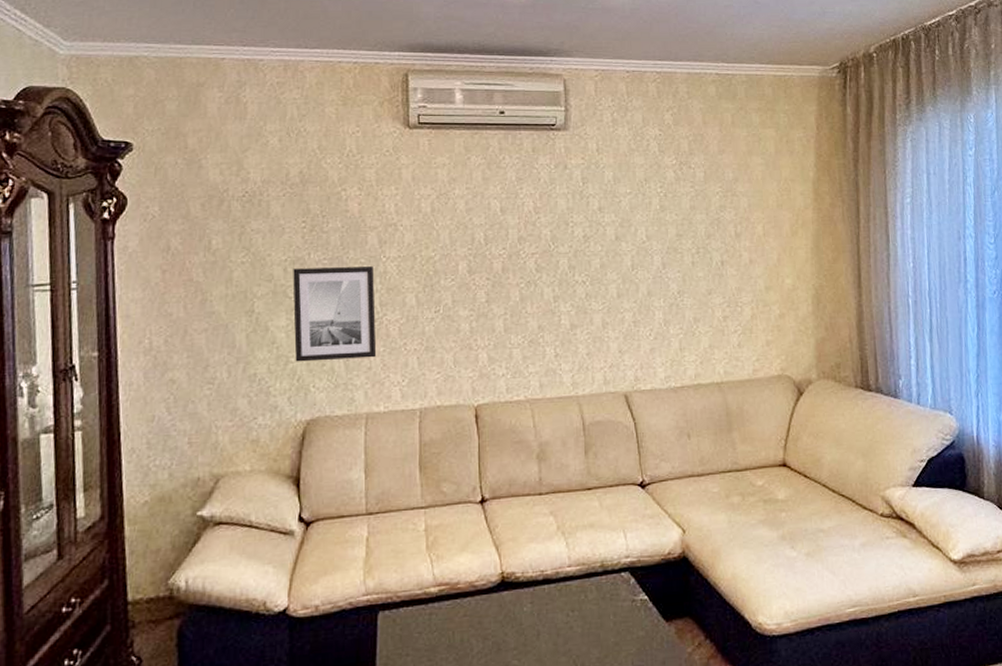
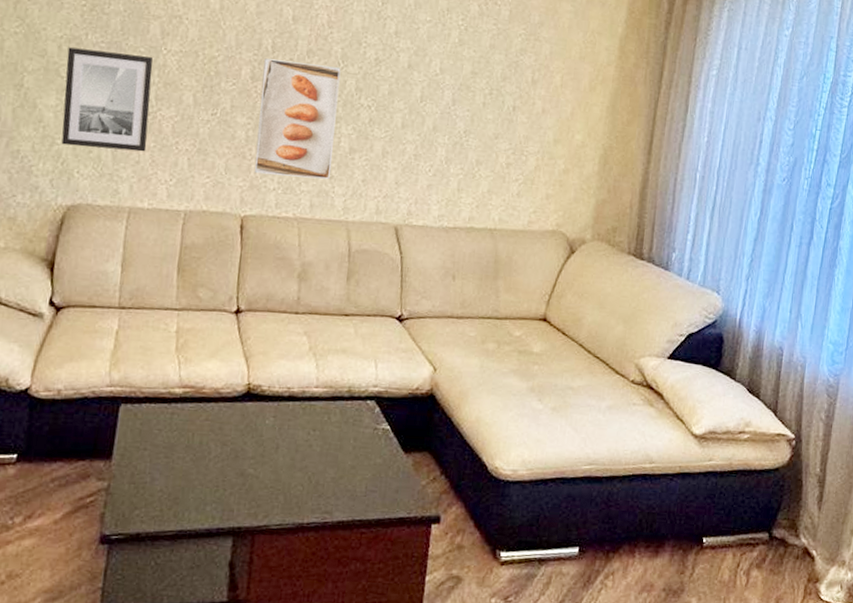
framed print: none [479,249,556,363] -> present [254,58,341,180]

